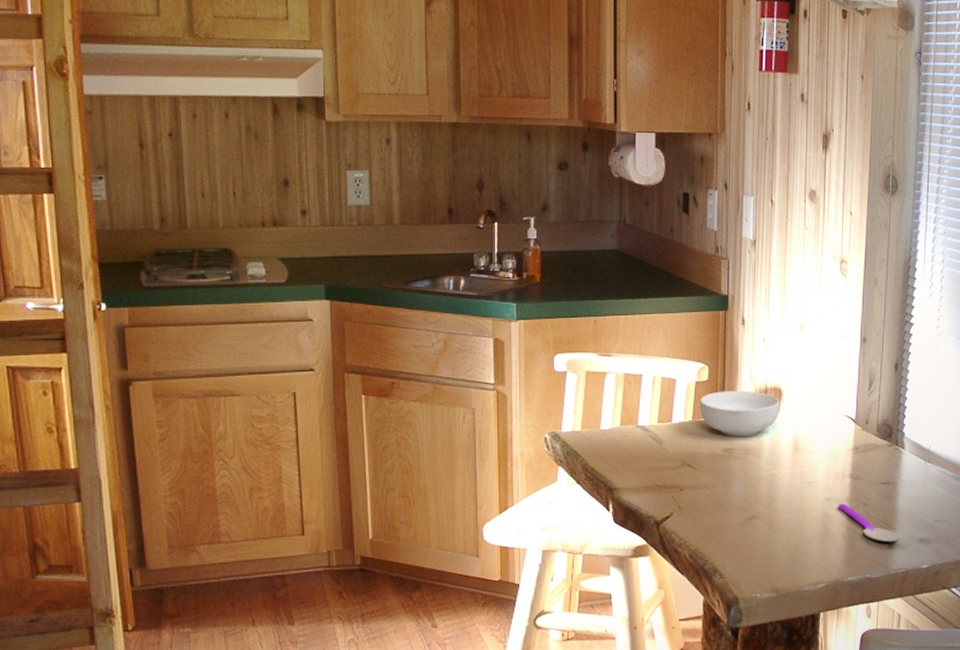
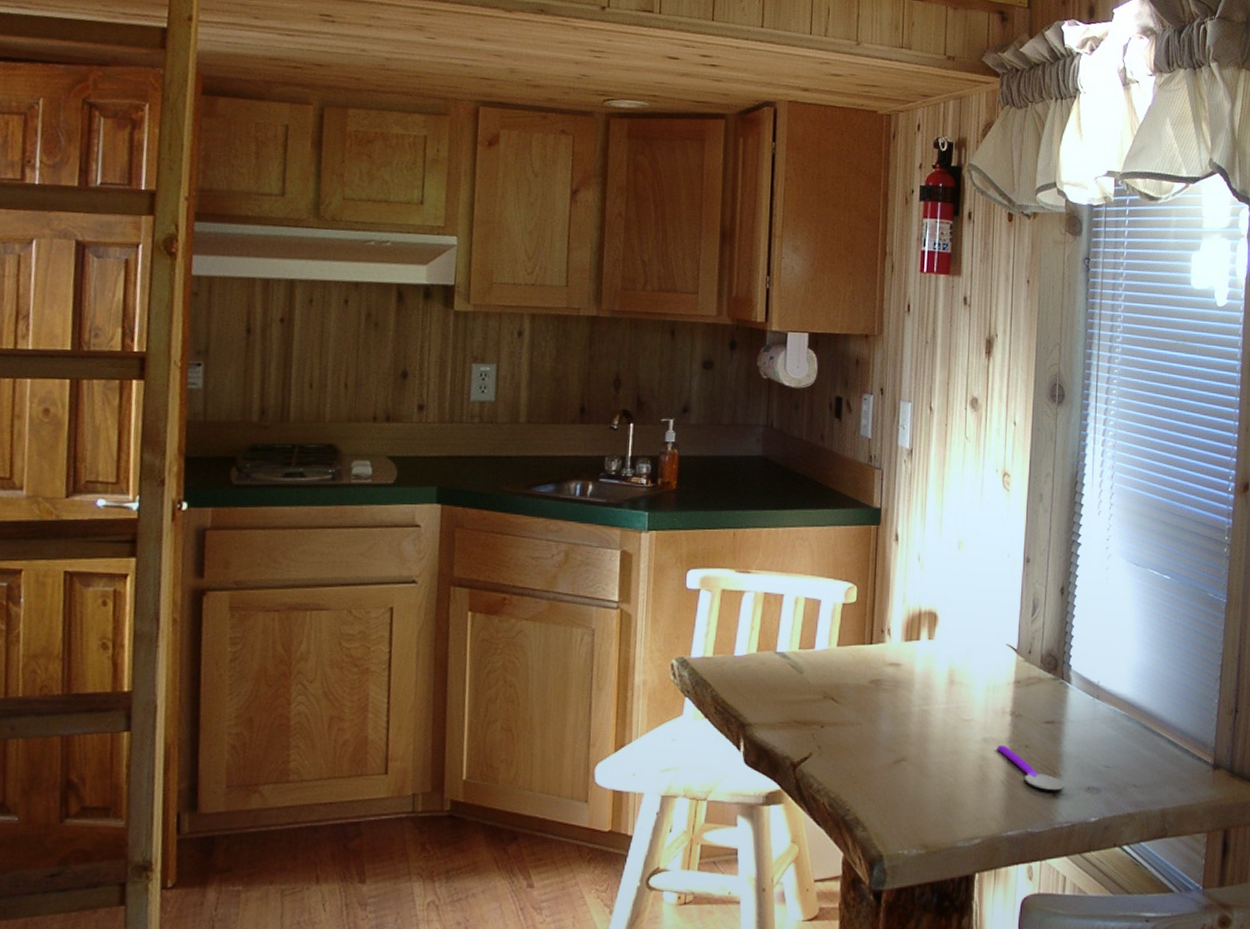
cereal bowl: present [699,391,779,437] -> none [846,614,934,666]

